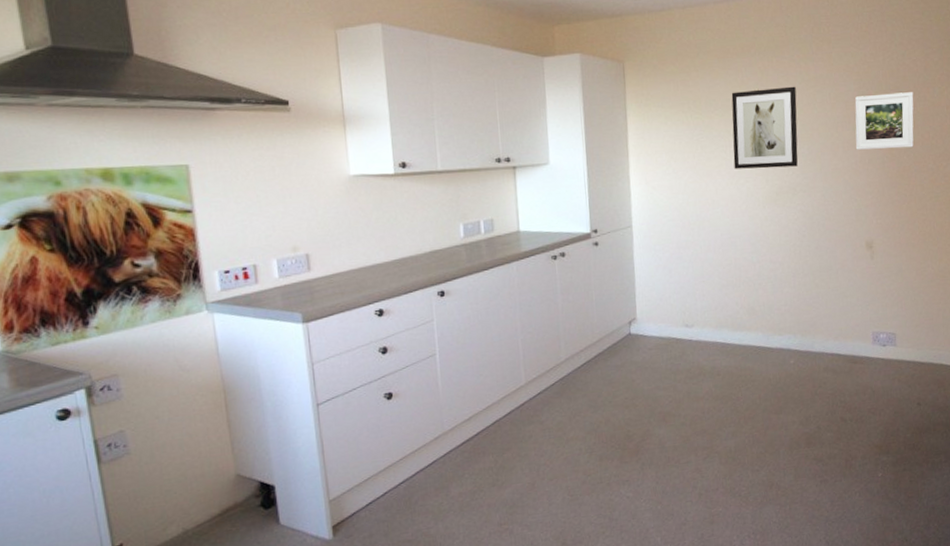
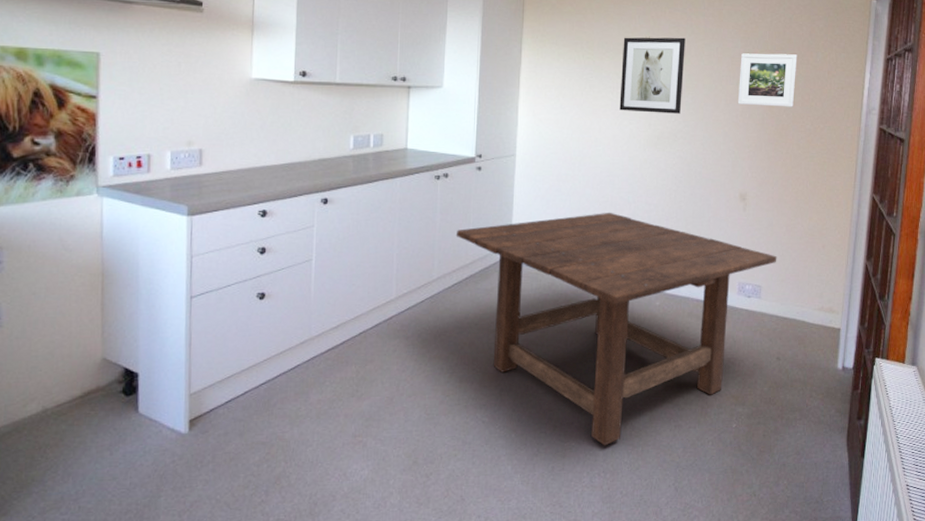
dining table: none [579,274,910,508] -> present [455,212,777,446]

